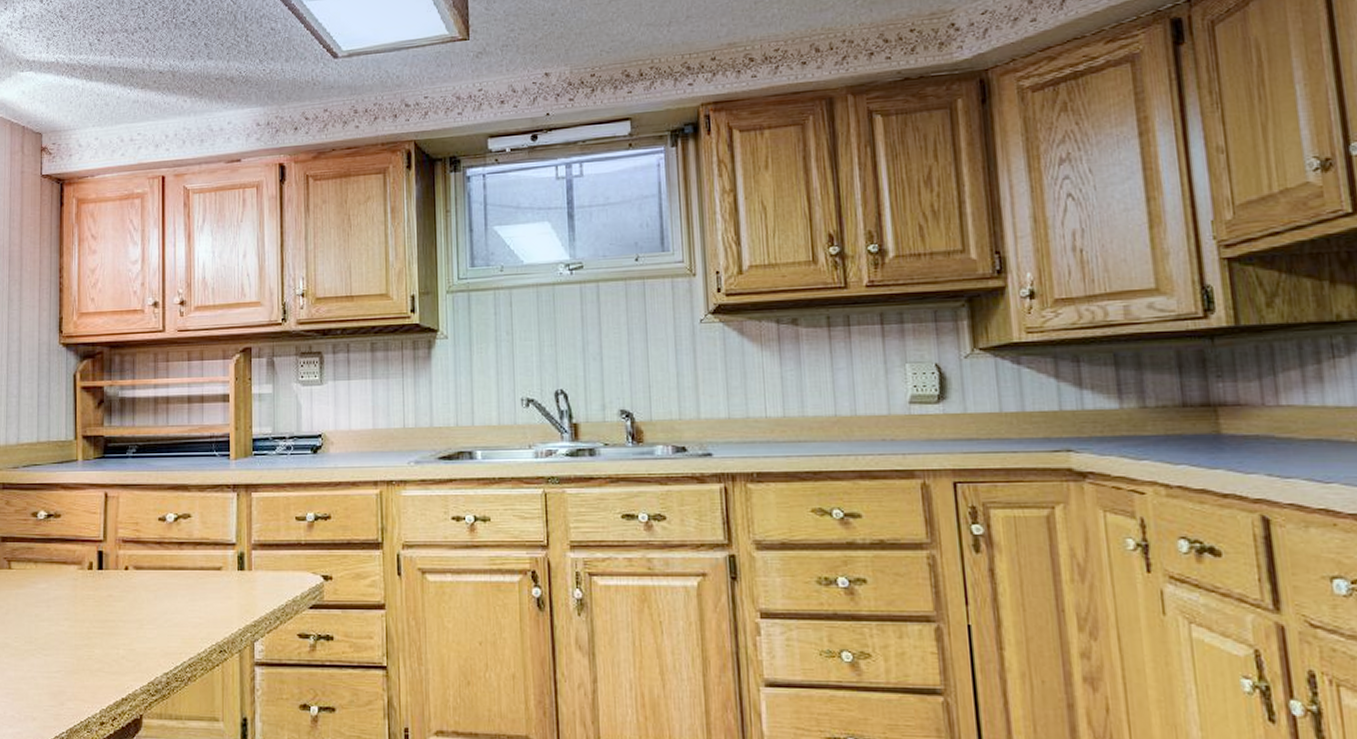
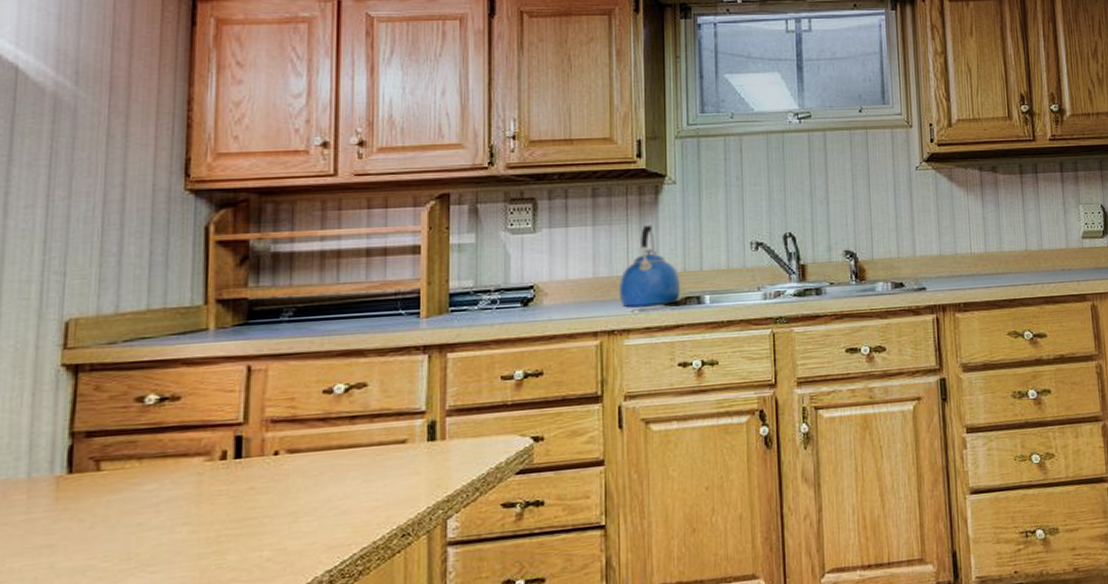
kettle: none [395,379,453,458] -> present [618,225,680,307]

